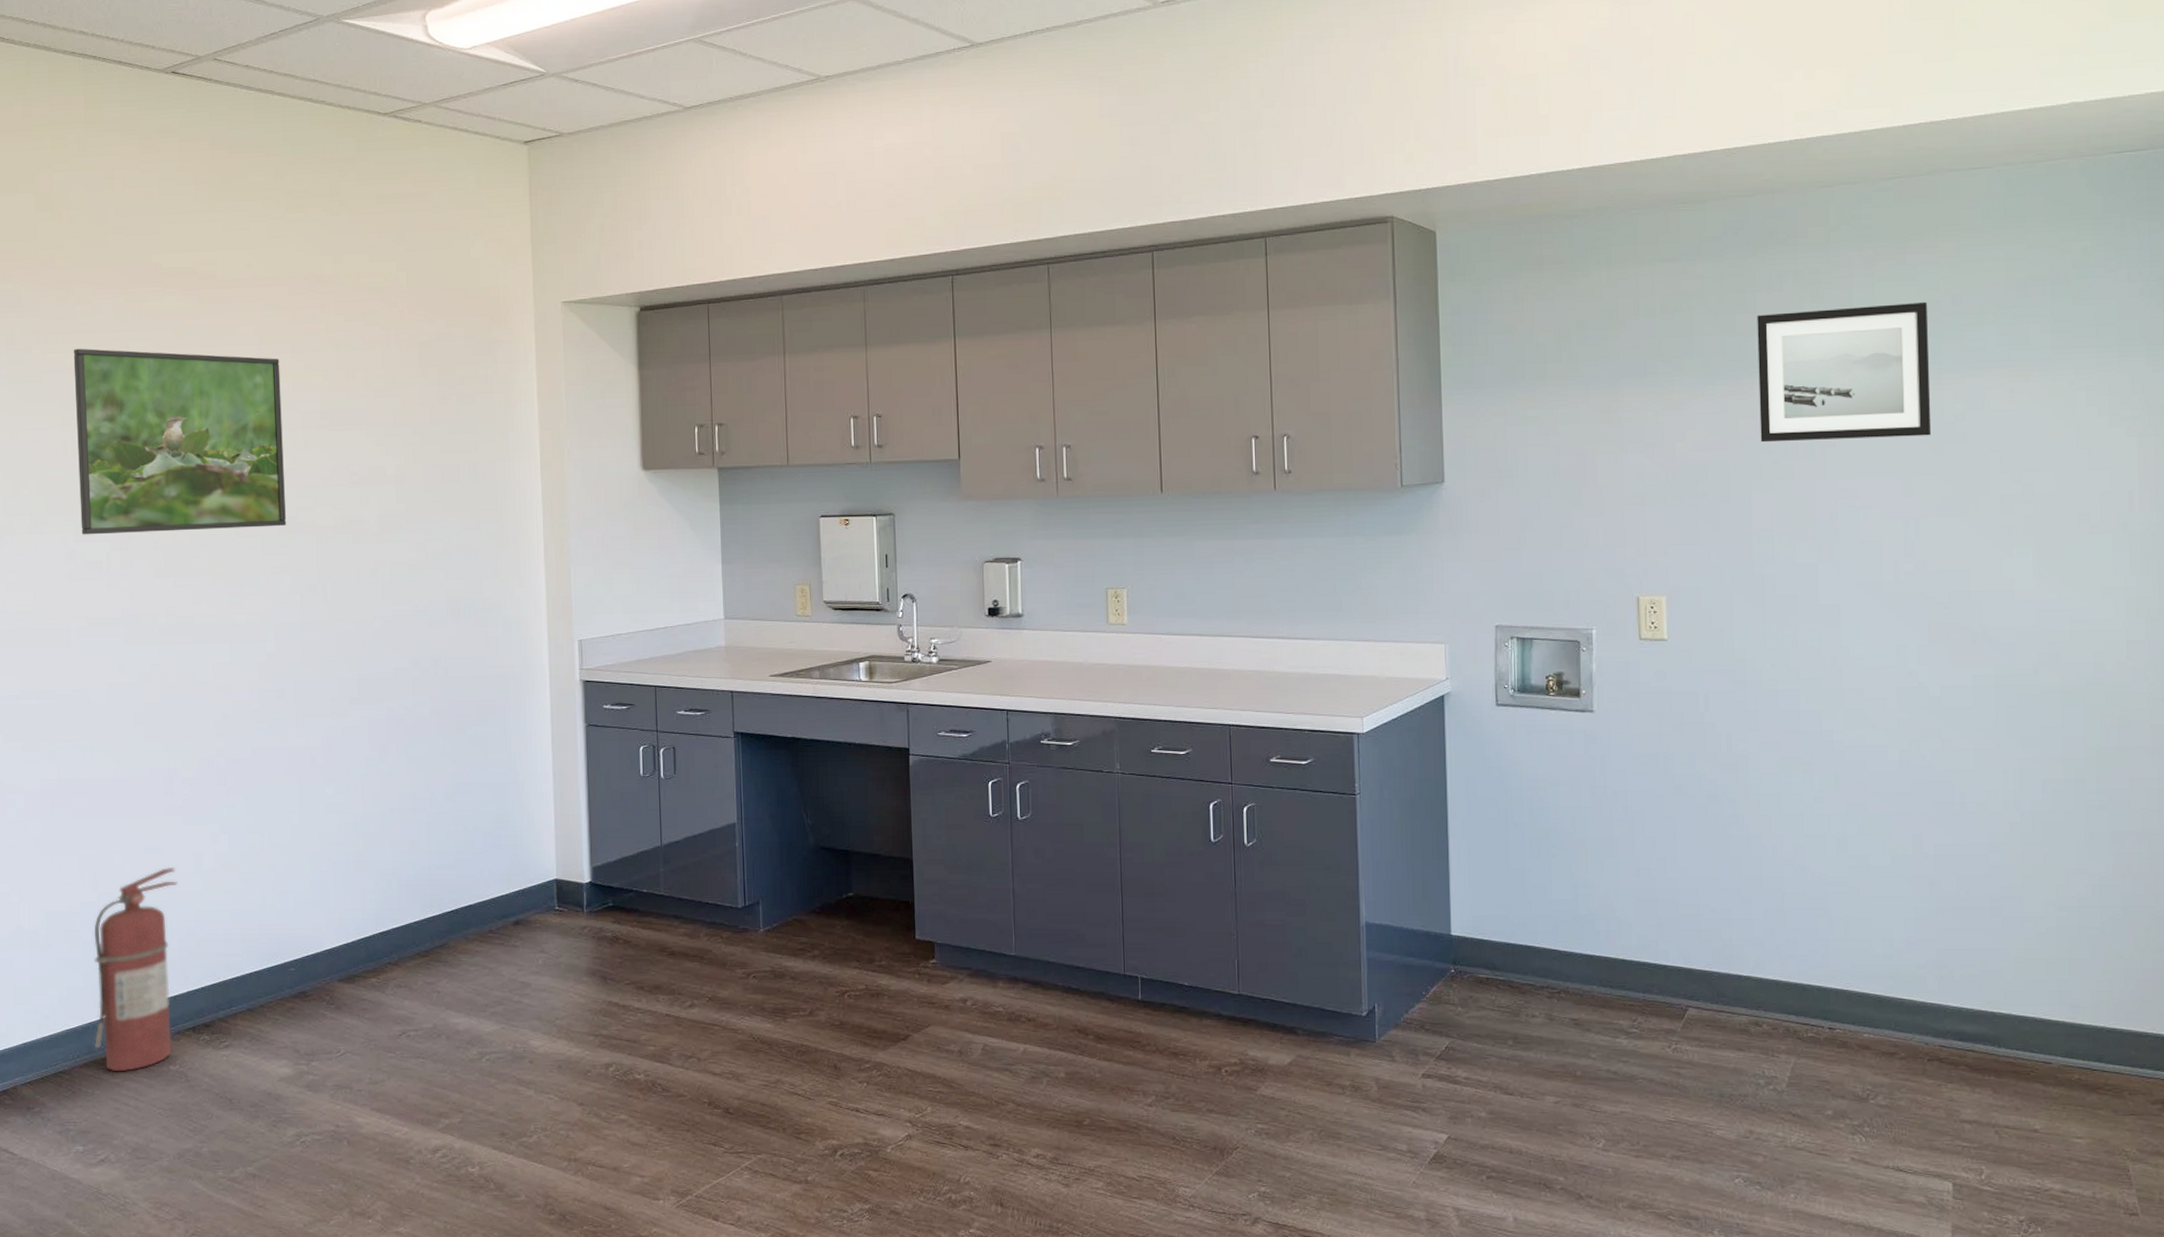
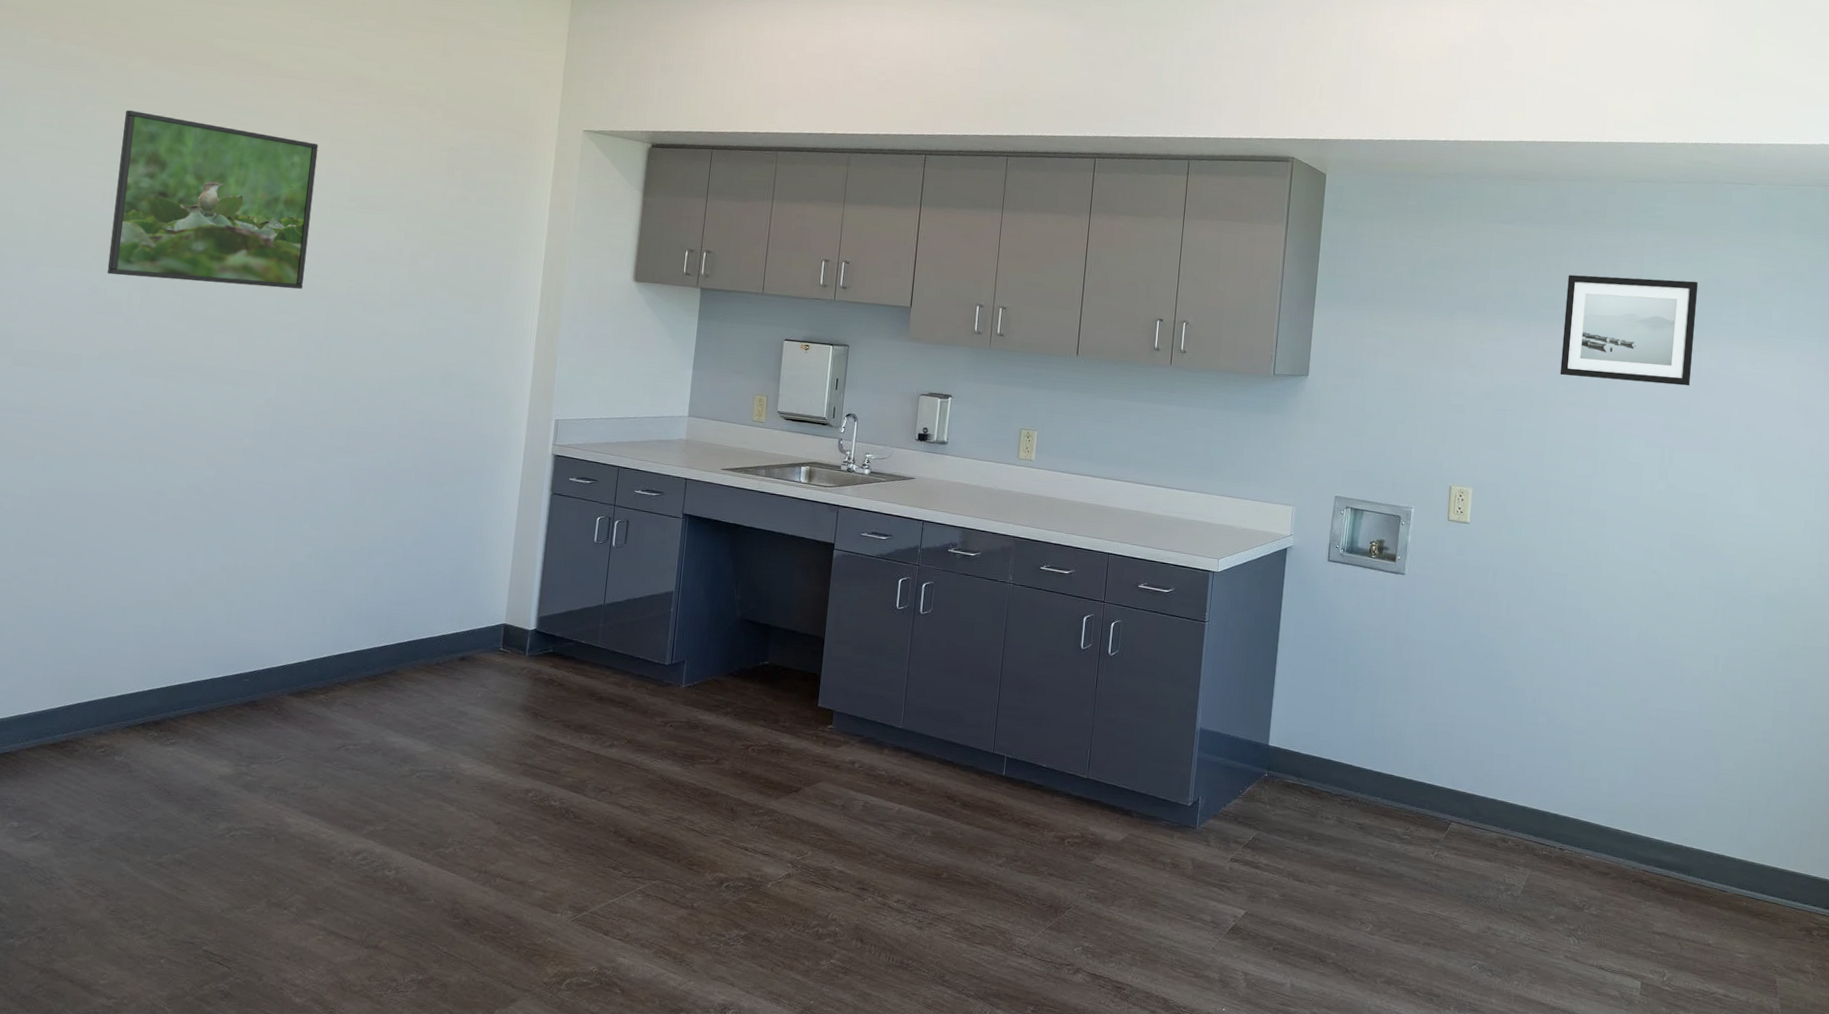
fire extinguisher: present [94,866,178,1072] -> none [44,577,149,758]

